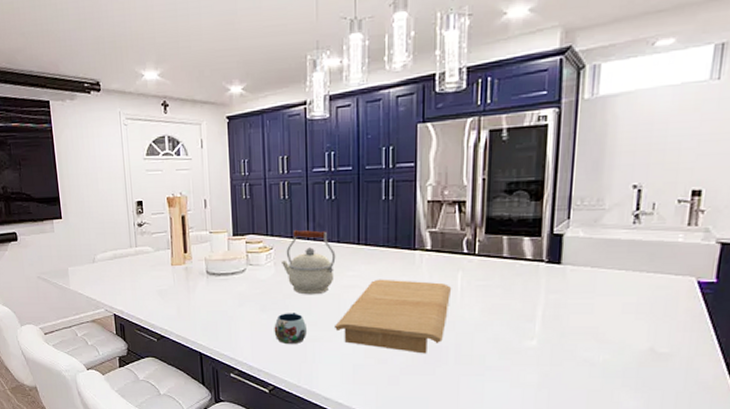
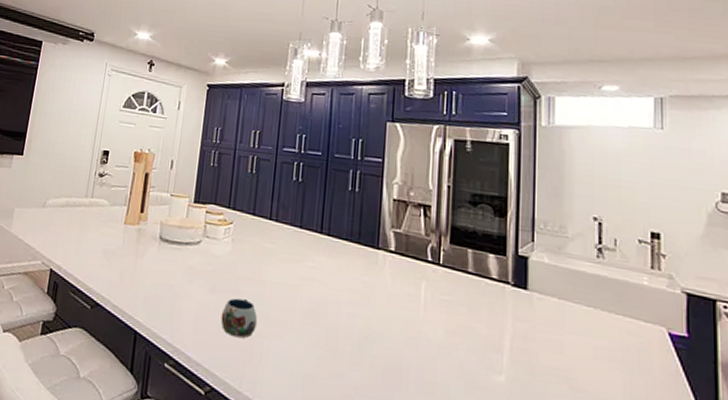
kettle: present [282,229,336,295] -> none [240,206,297,283]
cutting board: present [335,279,452,354] -> none [288,275,415,374]

